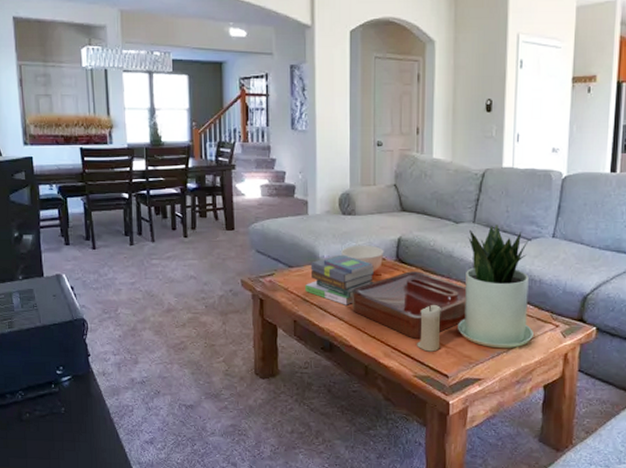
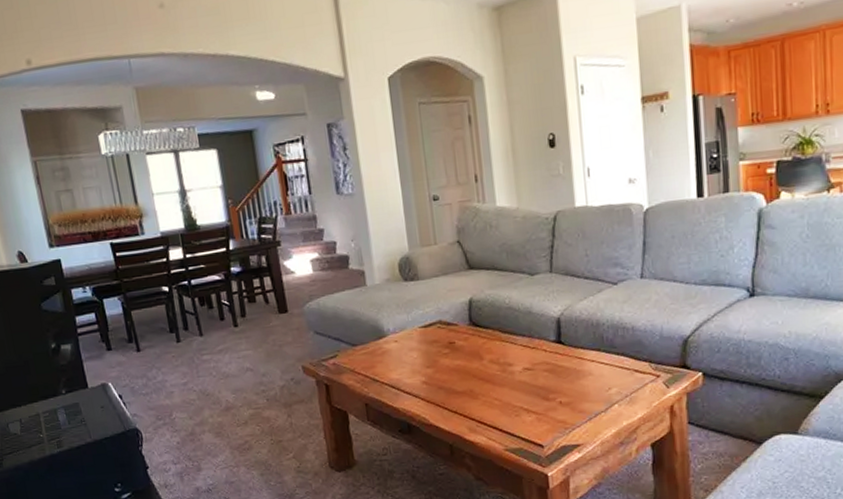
books: present [304,254,374,305] -> none [371,325,448,381]
bowl: present [341,244,384,272] -> none [408,311,456,340]
decorative tray: present [351,271,467,339] -> none [424,333,555,409]
candle: present [417,304,441,352] -> none [503,367,531,421]
planter: present [457,225,533,348] -> none [546,271,633,409]

